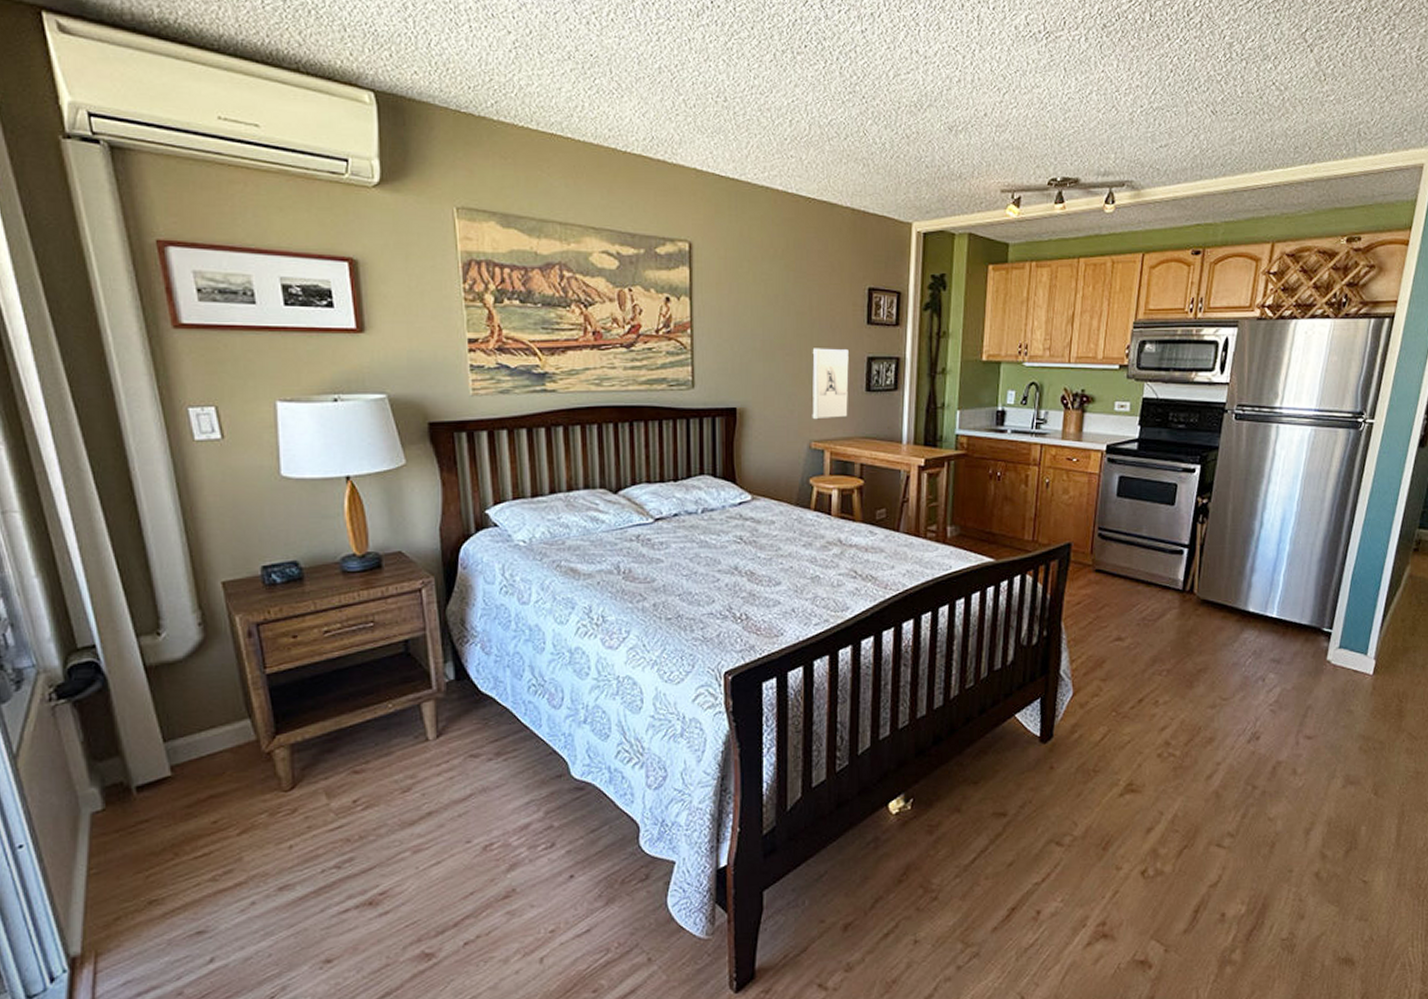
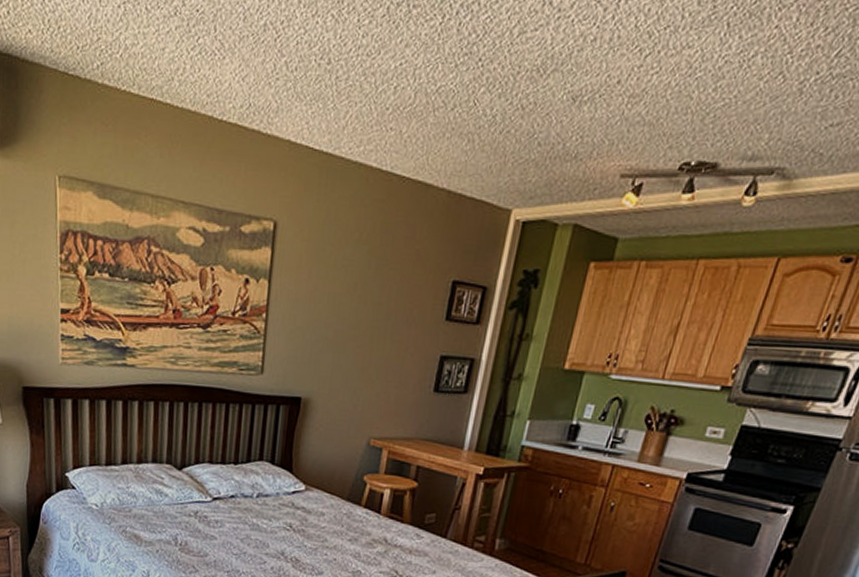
wall sculpture: present [812,348,849,420] -> none [374,342,422,418]

